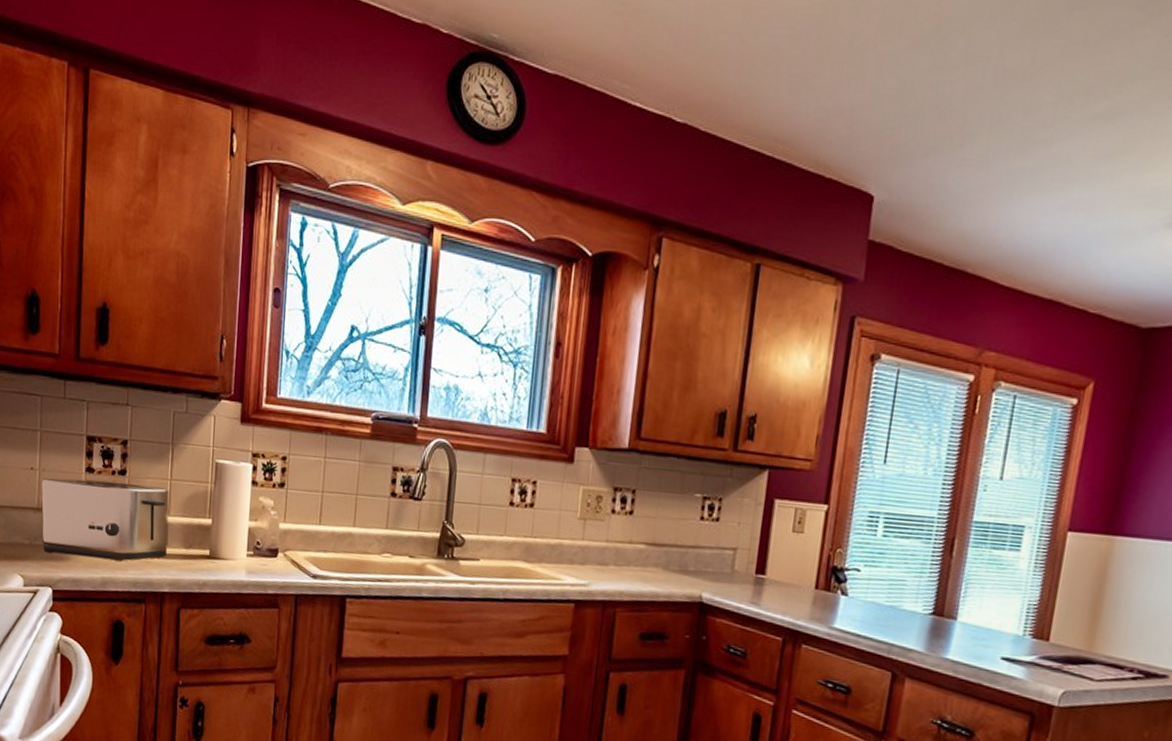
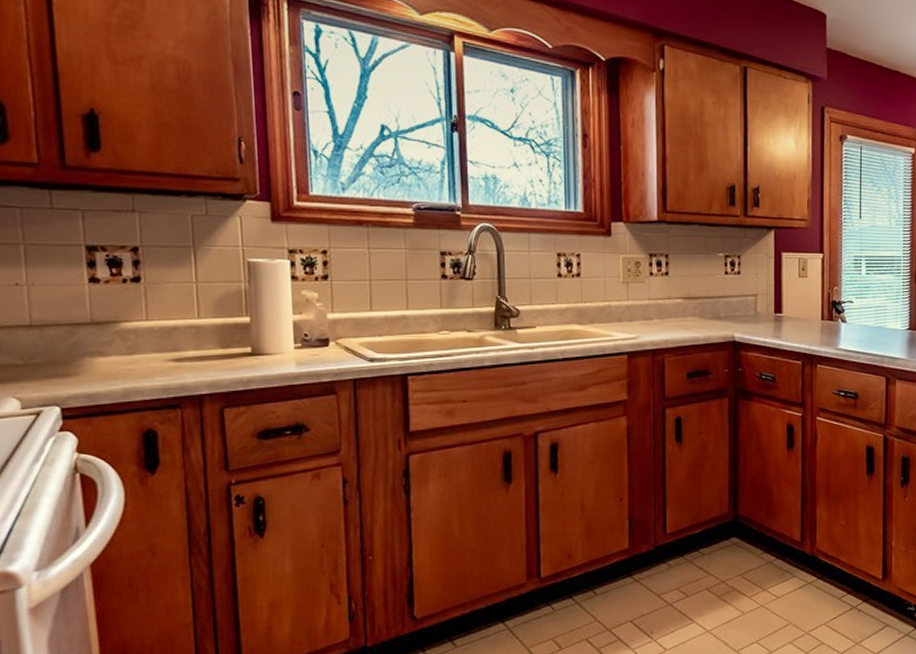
toaster: present [40,477,170,562] -> none [31,289,202,370]

